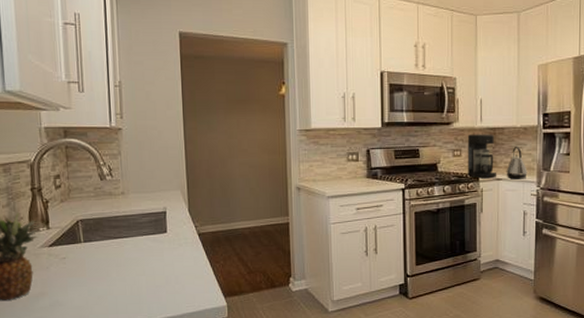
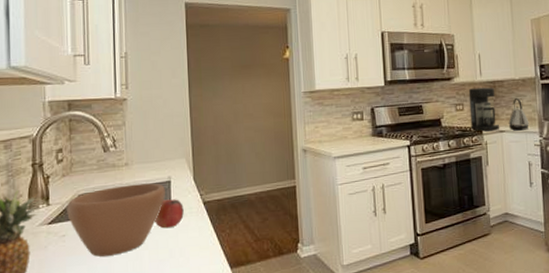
bowl: none [66,213,161,280] -> present [67,183,165,257]
fruit: none [151,229,179,257] -> present [155,199,184,229]

